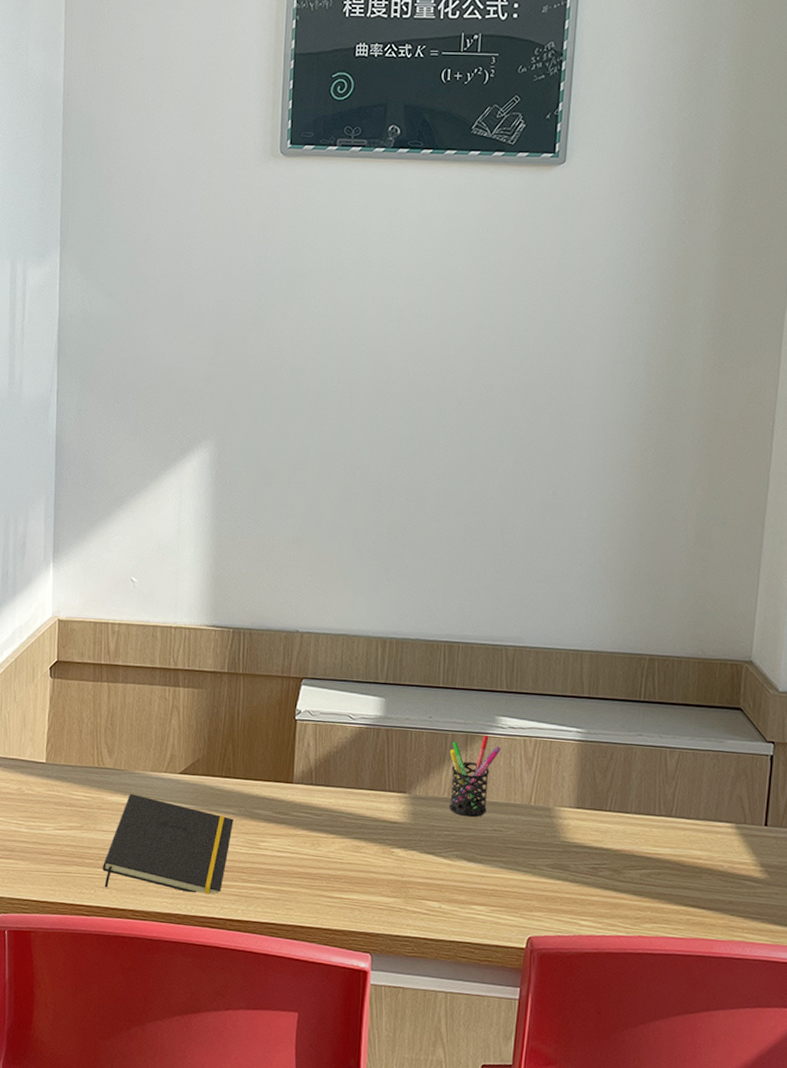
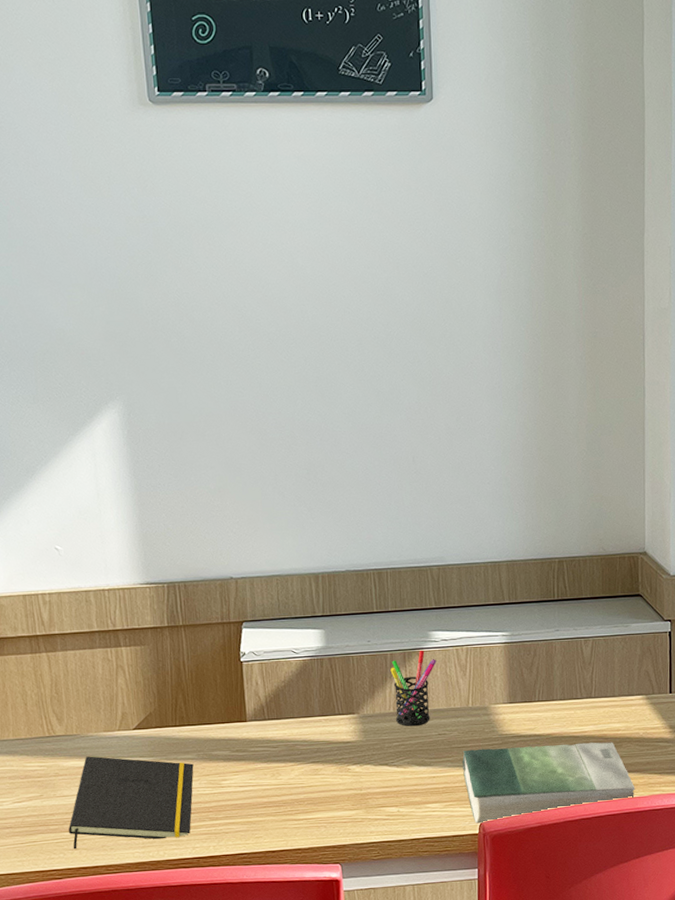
book: none [515,852,713,940] -> present [461,742,635,824]

